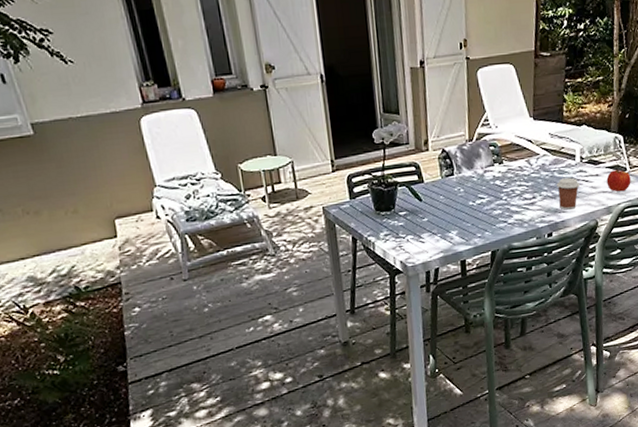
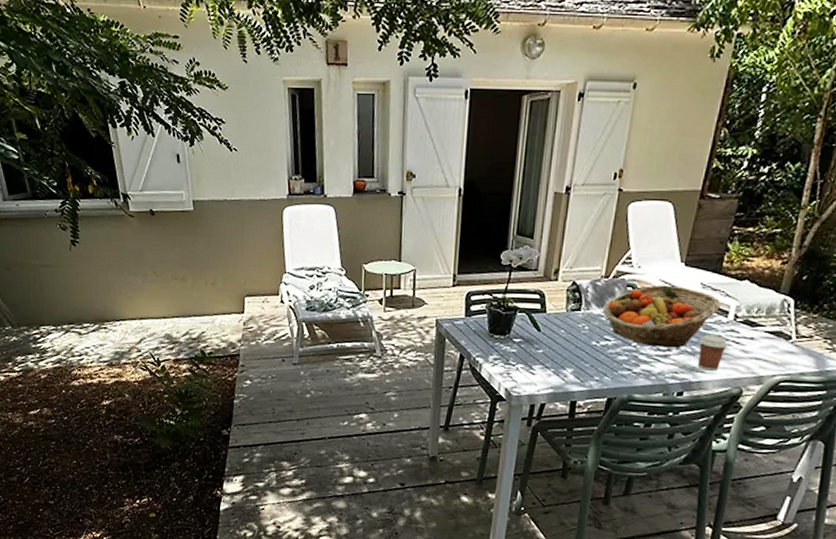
fruit basket: none [473,139,568,197] -> present [602,285,721,349]
apple: present [606,168,631,192] -> none [762,335,796,363]

